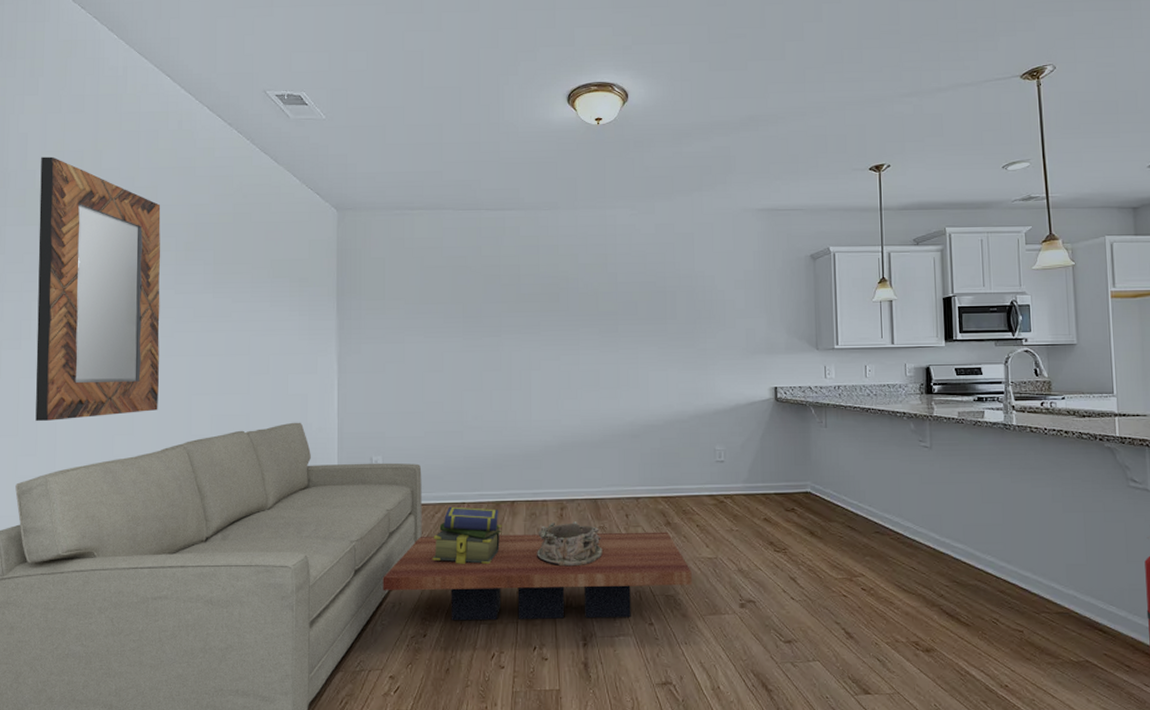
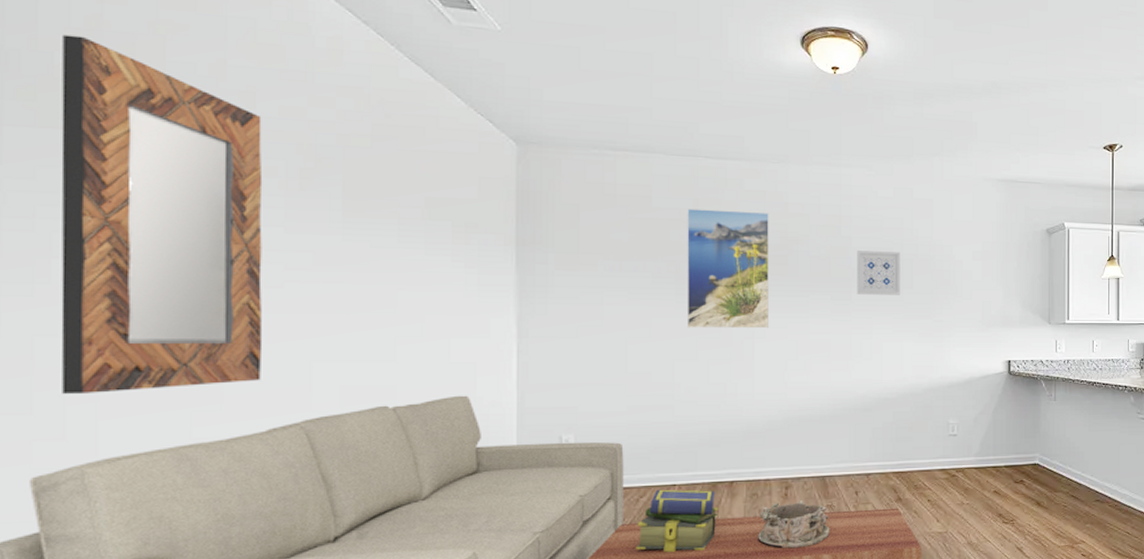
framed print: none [472,254,543,362] -> present [687,208,769,329]
wall art: none [622,285,665,327] -> present [857,251,901,295]

